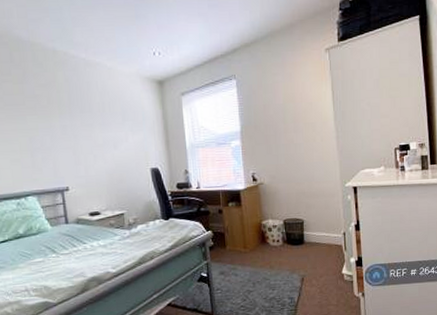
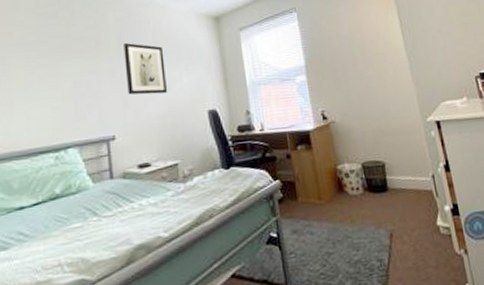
wall art: none [73,103,115,152] -> present [123,43,168,95]

